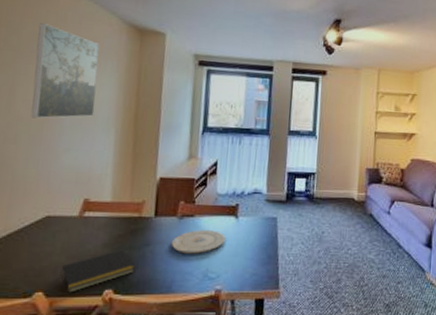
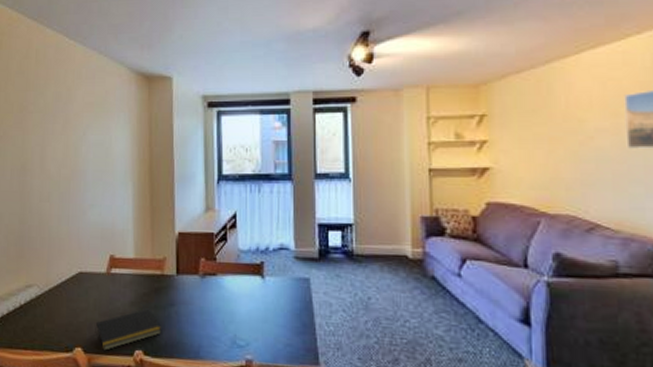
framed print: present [31,23,100,119] -> none [59,83,113,176]
plate: present [170,230,226,254] -> none [195,290,252,318]

